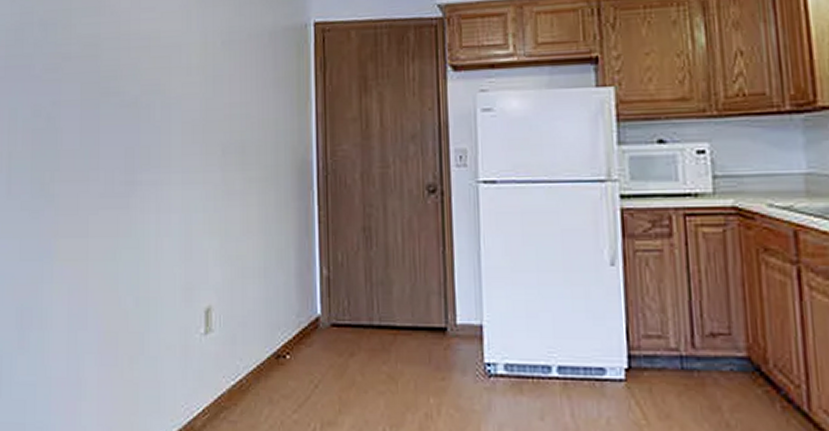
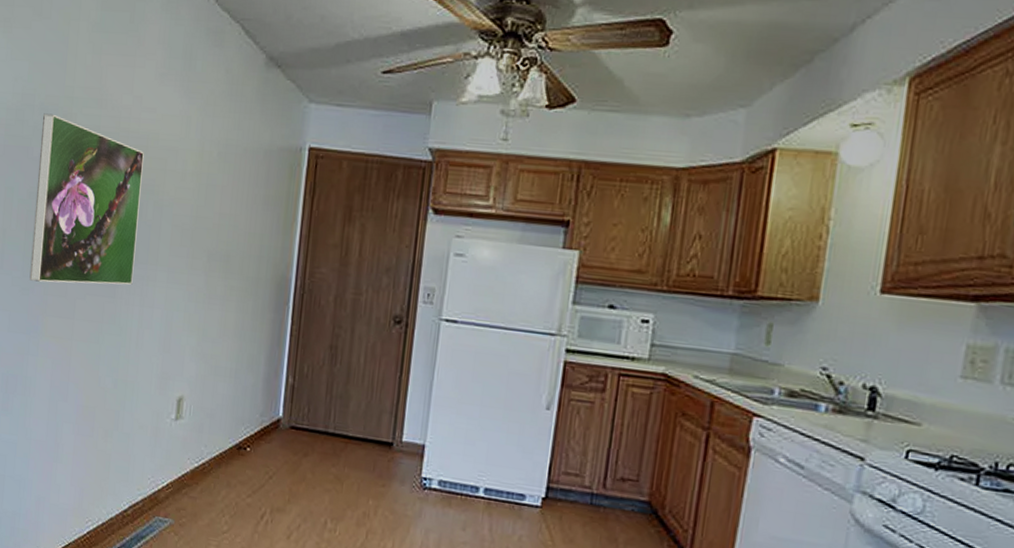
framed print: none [39,28,147,202] -> present [29,113,144,285]

